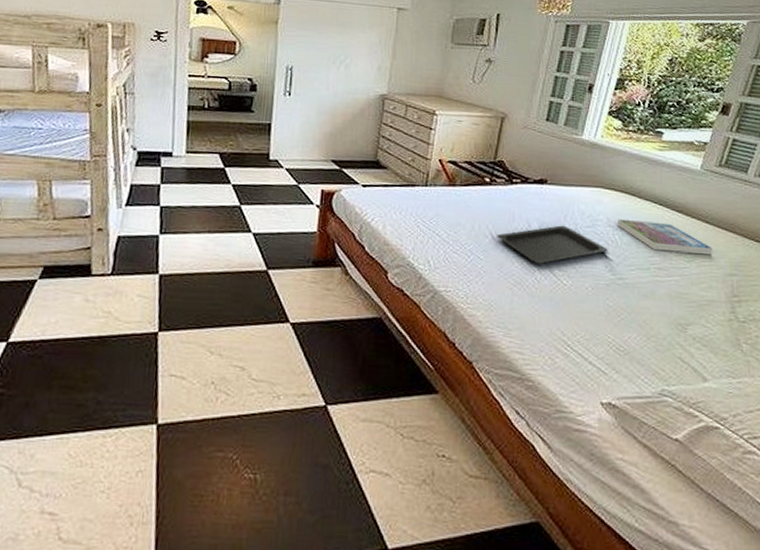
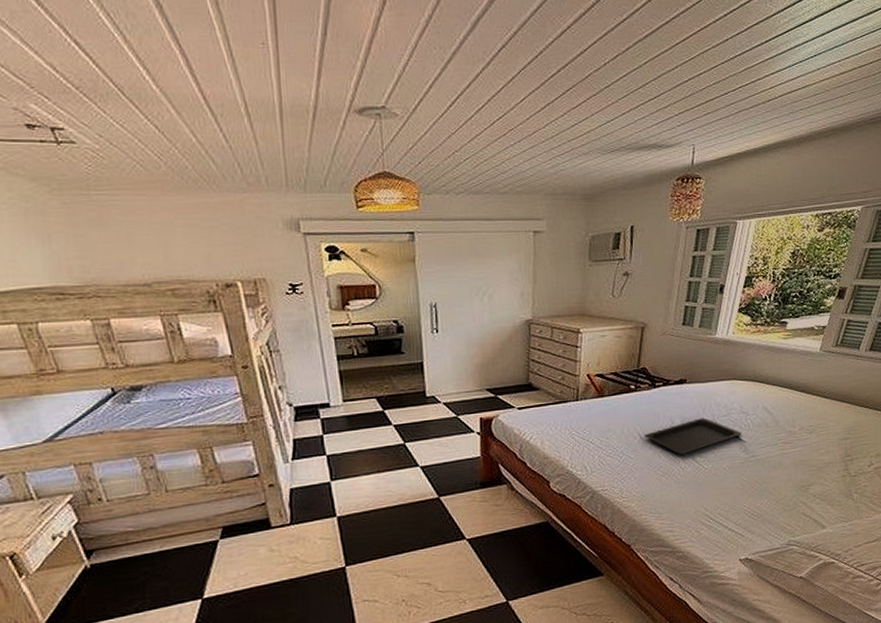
book: present [616,218,713,255] -> none [748,403,830,428]

